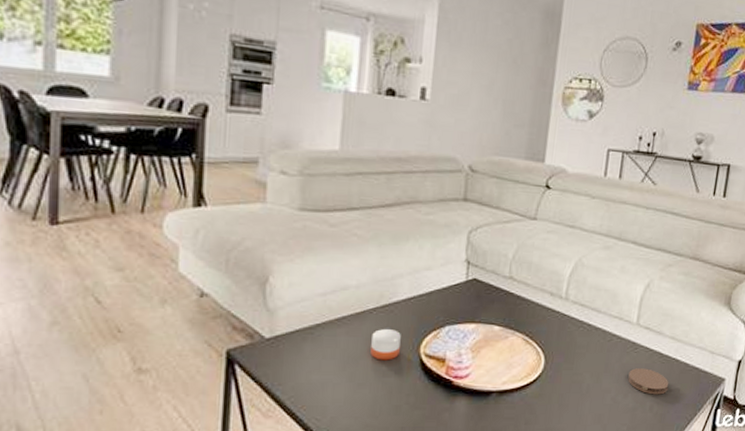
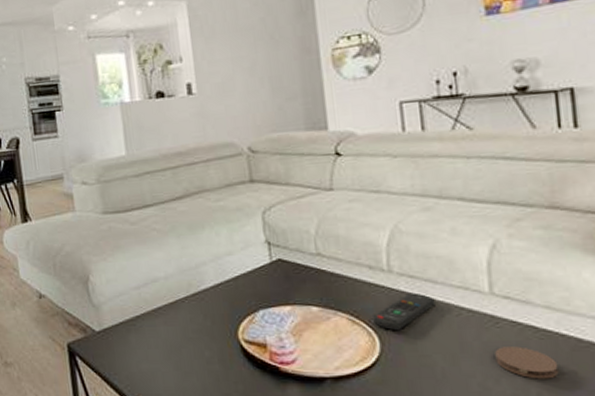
candle: present [370,329,401,360] -> none [188,317,219,348]
remote control: none [543,319,596,352] -> present [373,292,436,331]

